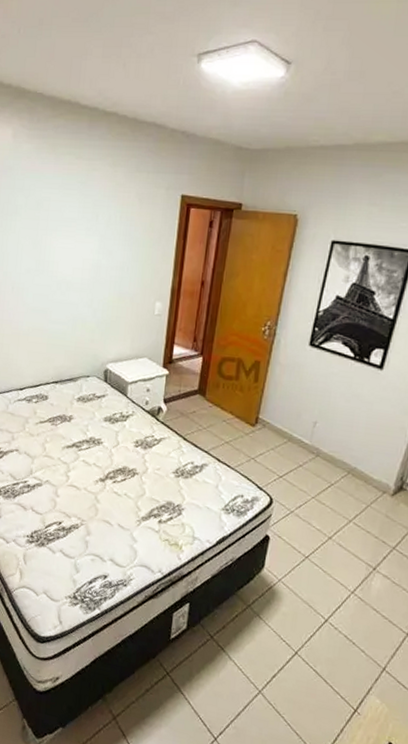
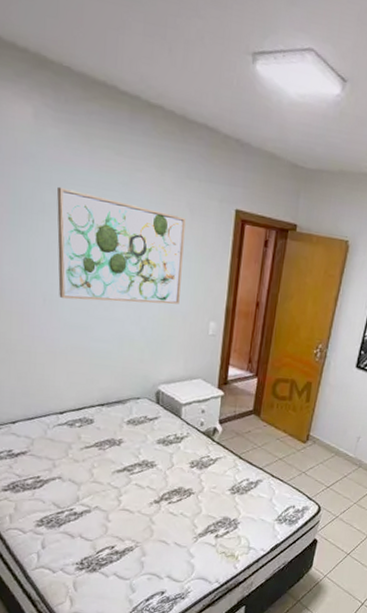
wall art: none [24,191,135,287] -> present [57,186,186,305]

